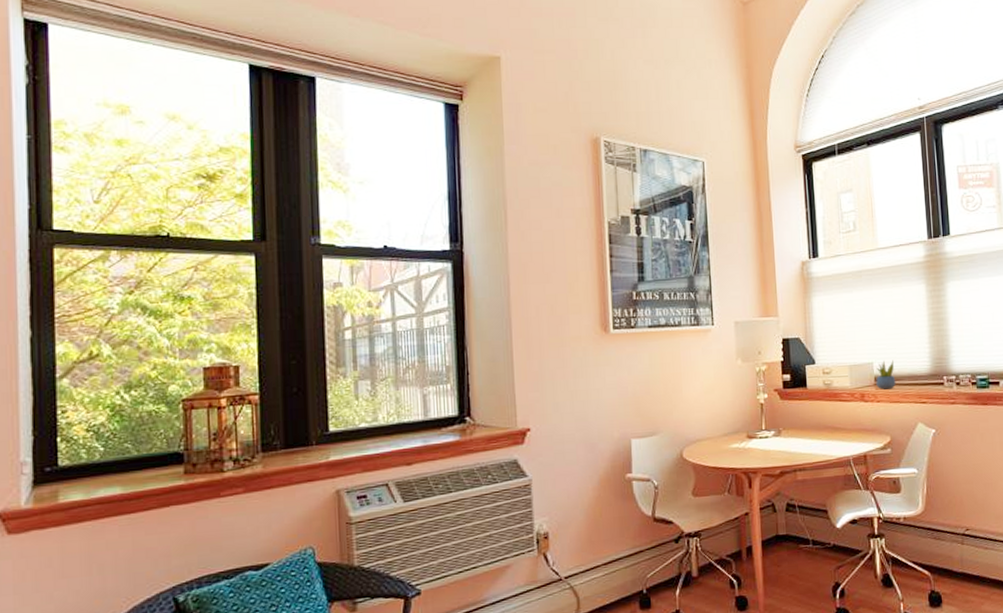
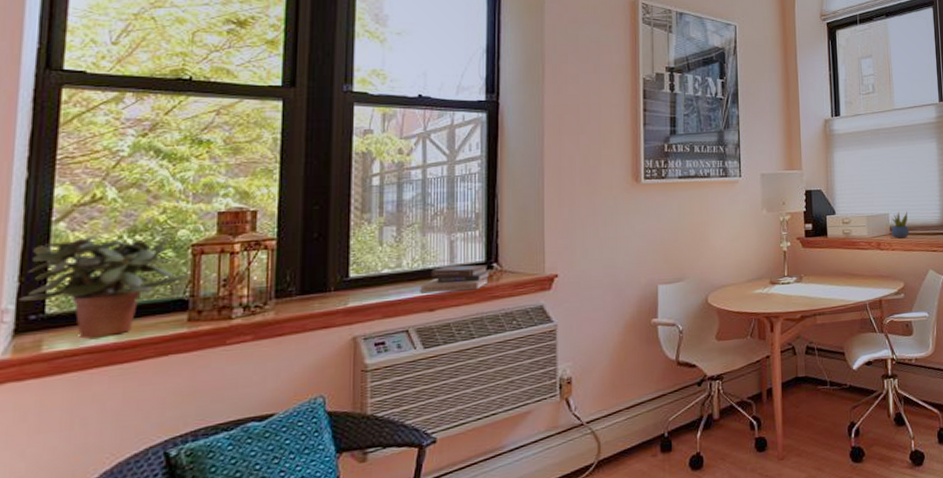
potted plant: none [34,391,180,490] -> present [18,235,186,339]
books: none [397,418,462,448] -> present [420,265,489,294]

